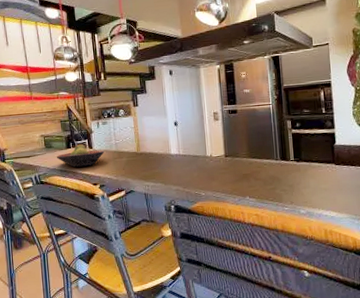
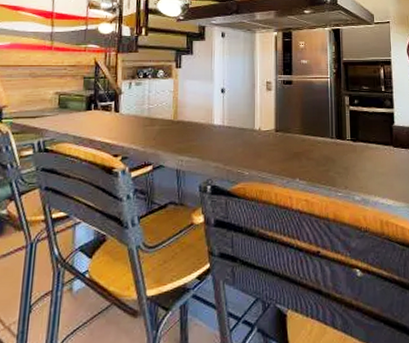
fruit bowl: present [56,144,105,167] -> none [70,106,134,134]

